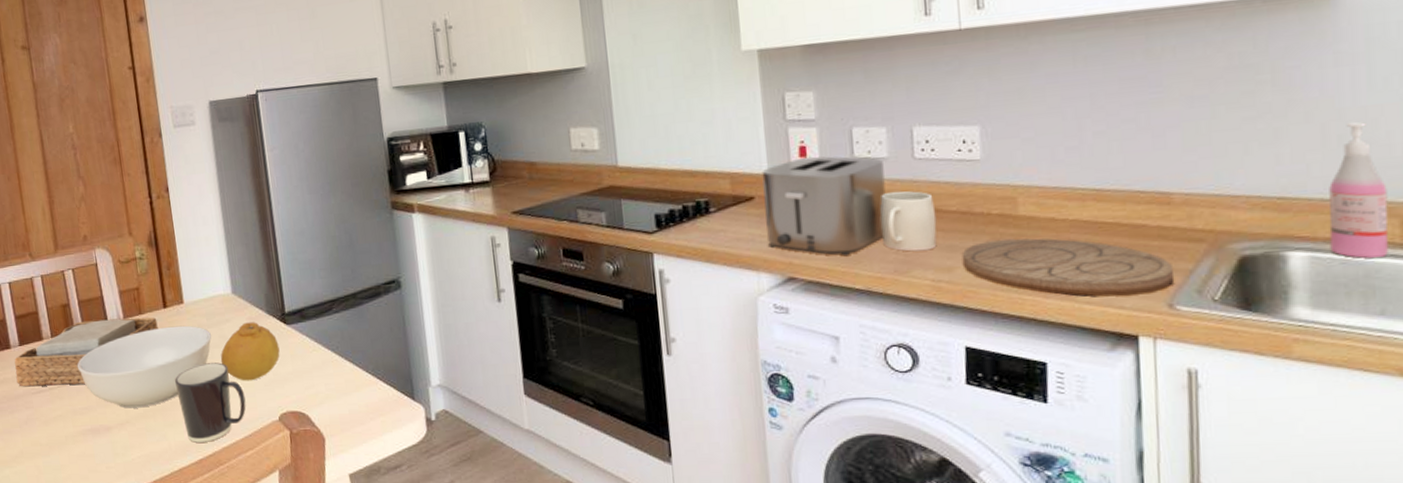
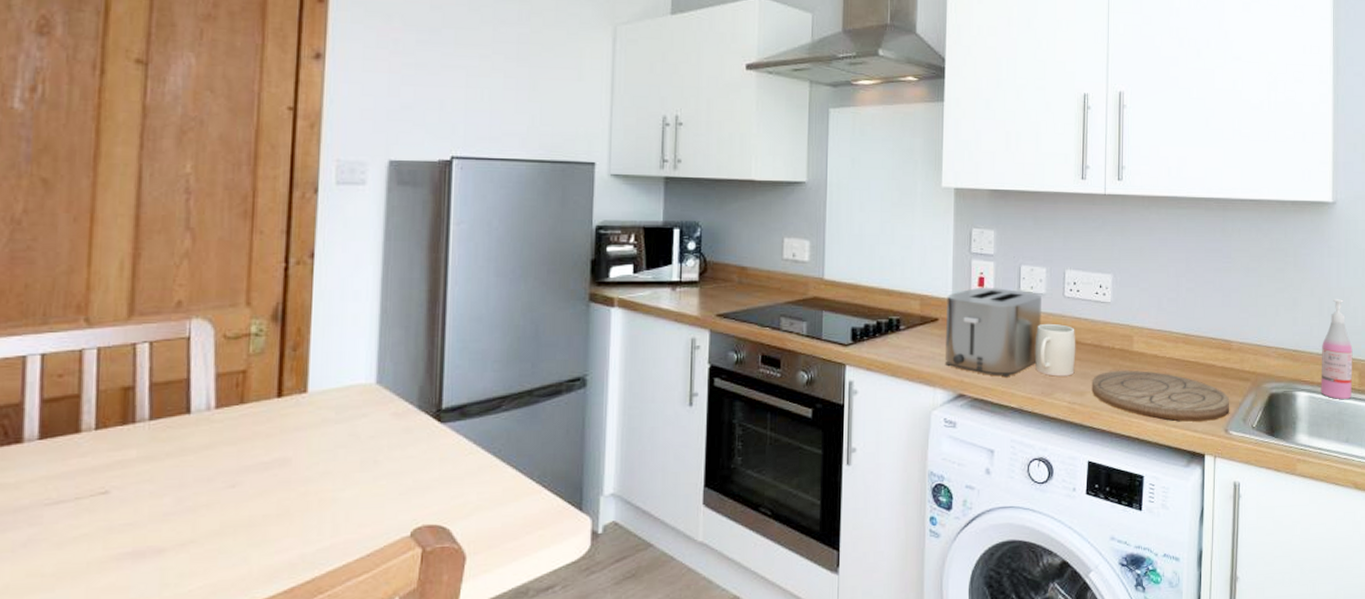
napkin holder: present [14,317,158,387] -> none [22,407,265,496]
bowl: present [77,325,212,409] -> none [128,419,339,524]
mug: present [174,362,246,443] -> none [274,466,370,566]
fruit: present [220,322,280,381] -> none [345,418,427,489]

